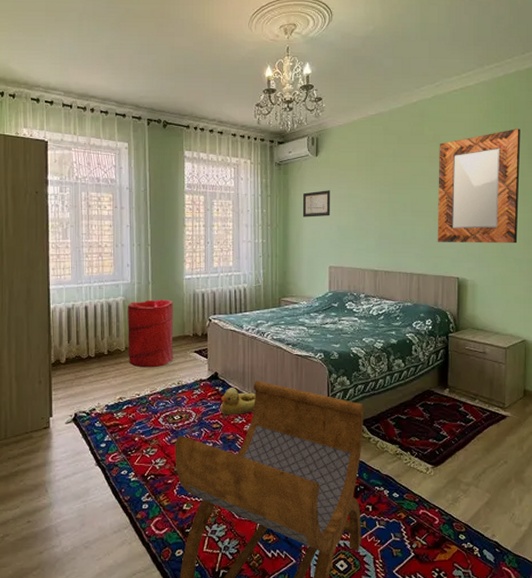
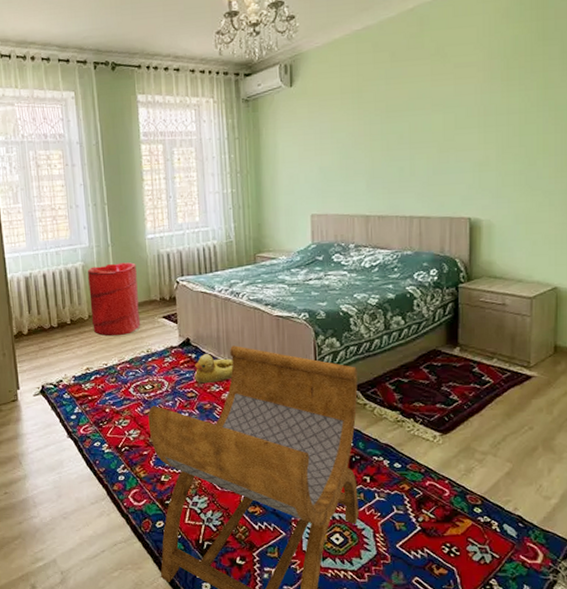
wall art: present [302,190,331,217] -> none [276,126,311,160]
home mirror: present [437,129,521,244] -> none [442,27,551,177]

